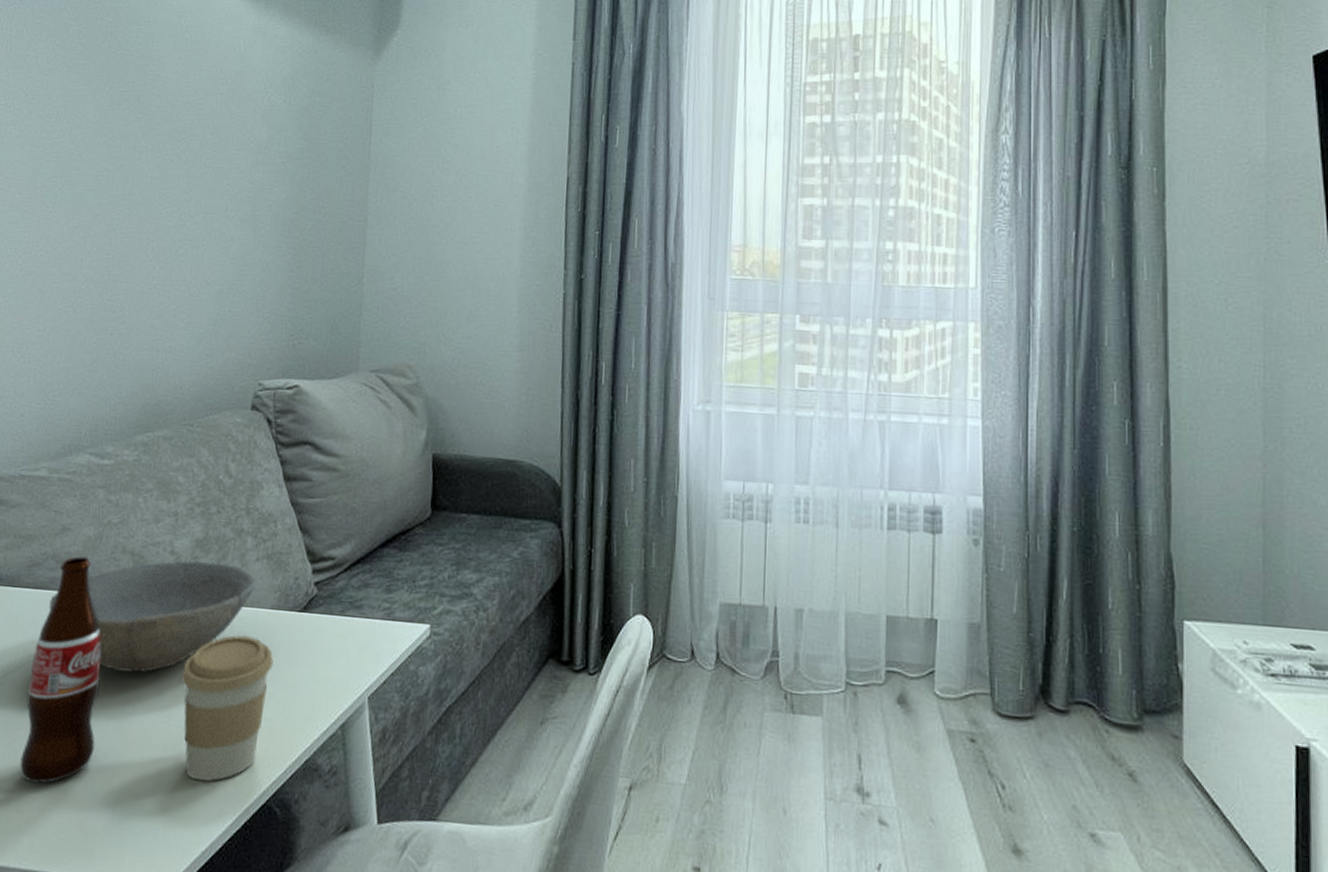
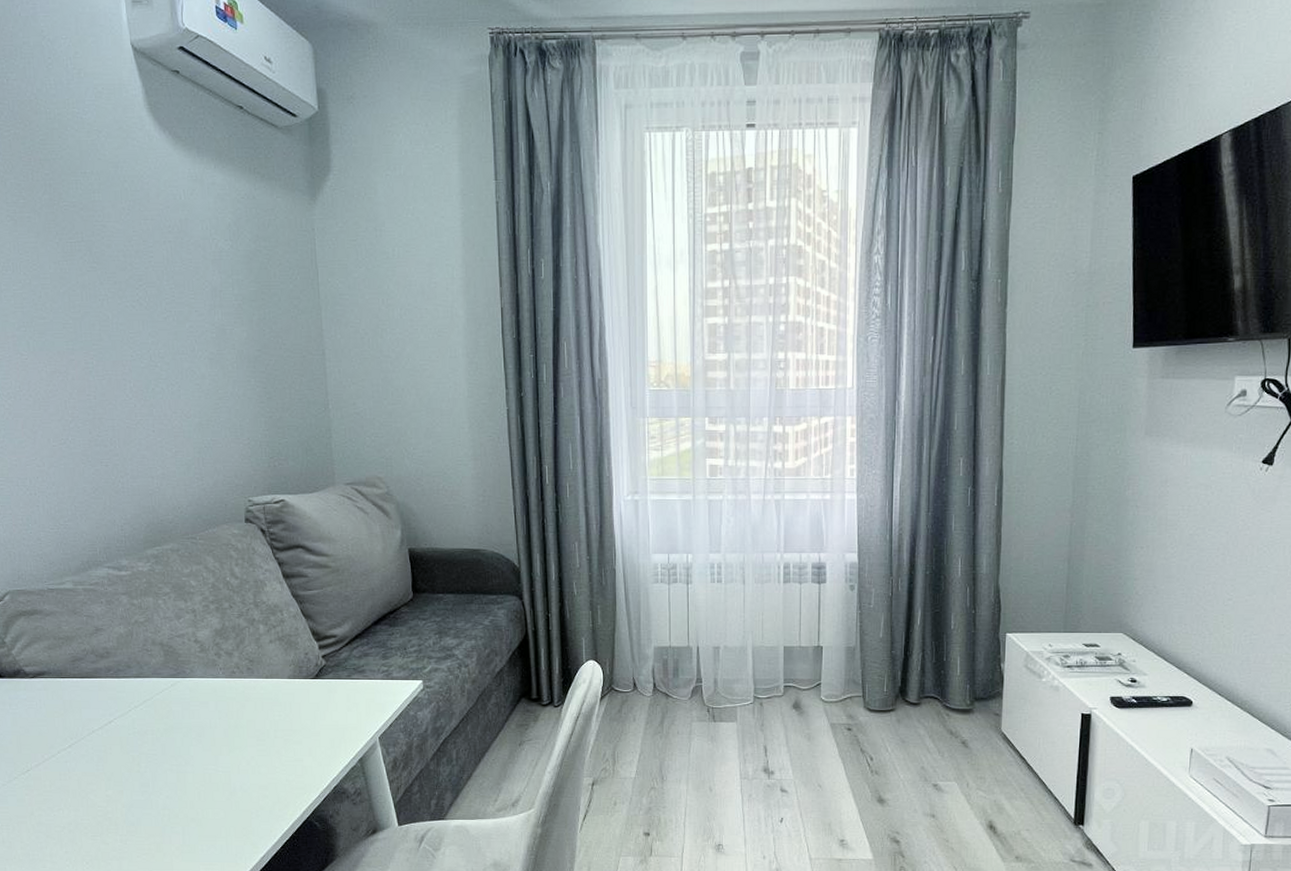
bottle: present [19,556,101,784] -> none [91,650,159,822]
bowl: present [49,560,255,673] -> none [97,646,272,735]
coffee cup: present [181,635,273,782] -> none [221,701,297,809]

